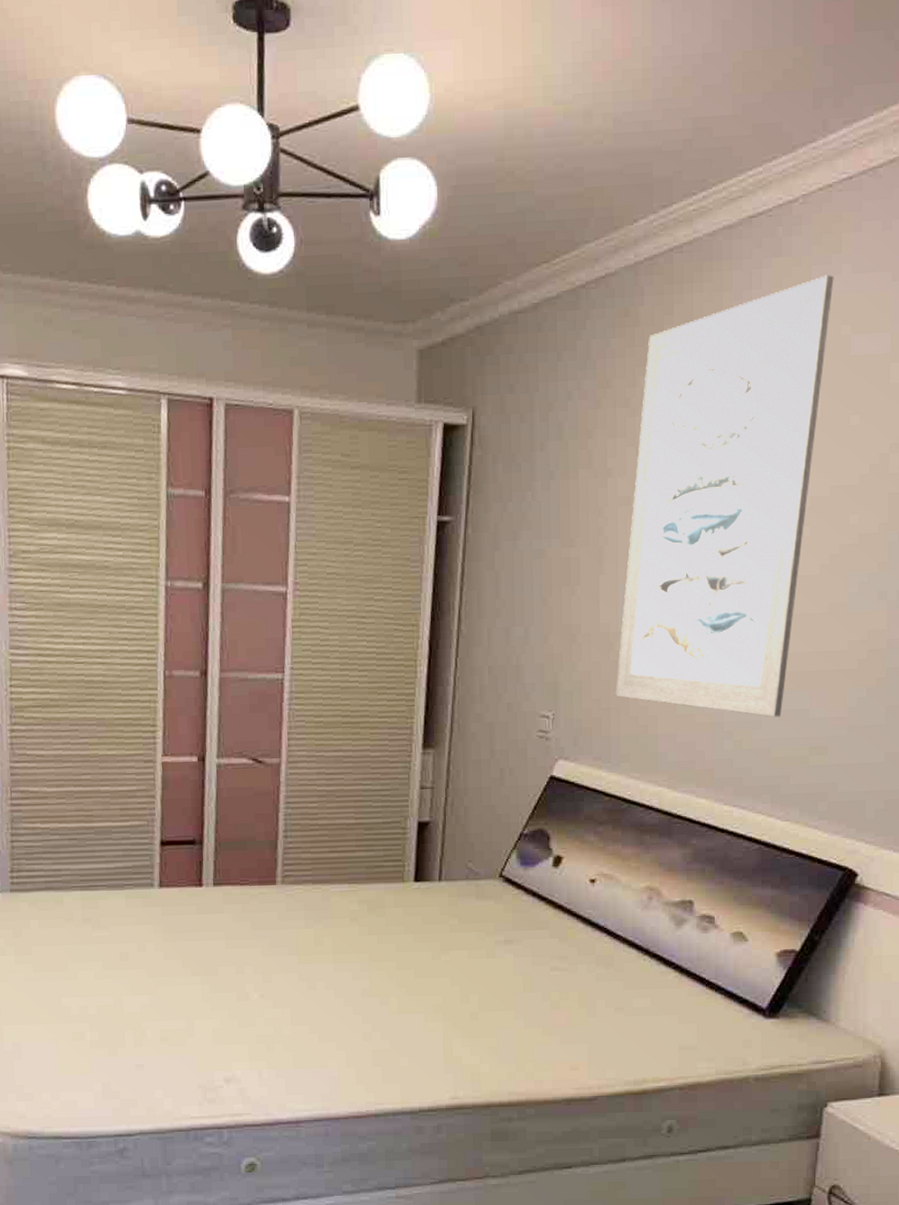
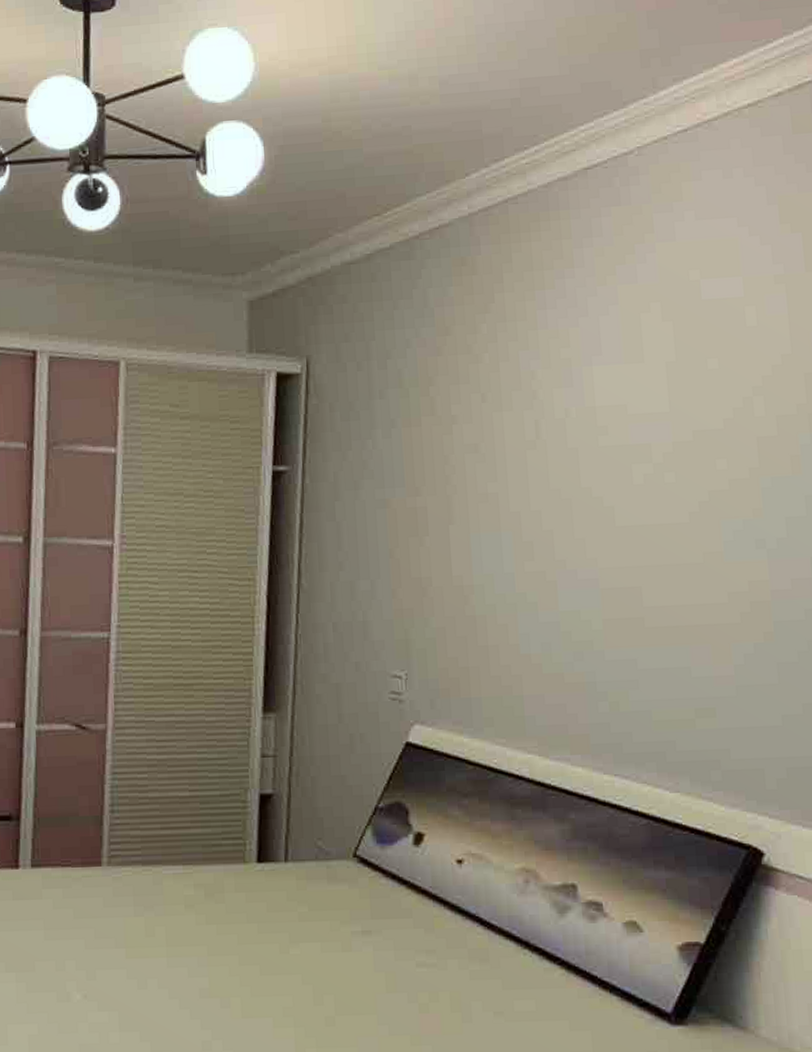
wall art: present [615,275,834,717] -> none [473,222,678,676]

